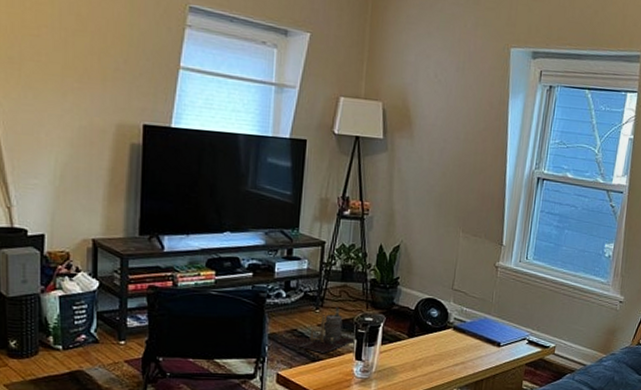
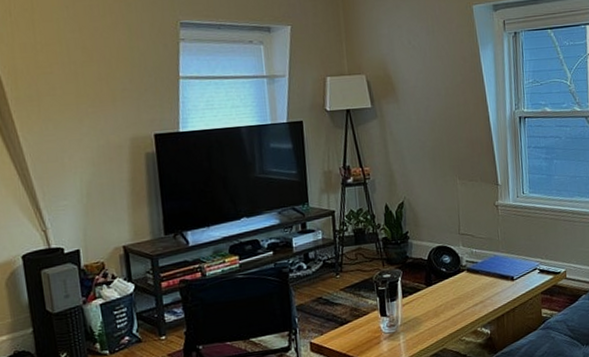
lantern: present [279,307,356,353] -> none [307,270,378,316]

